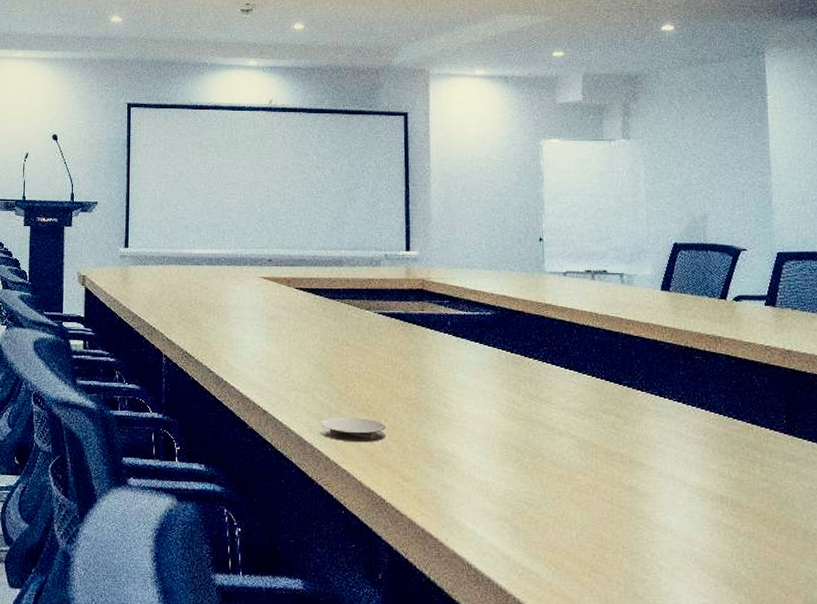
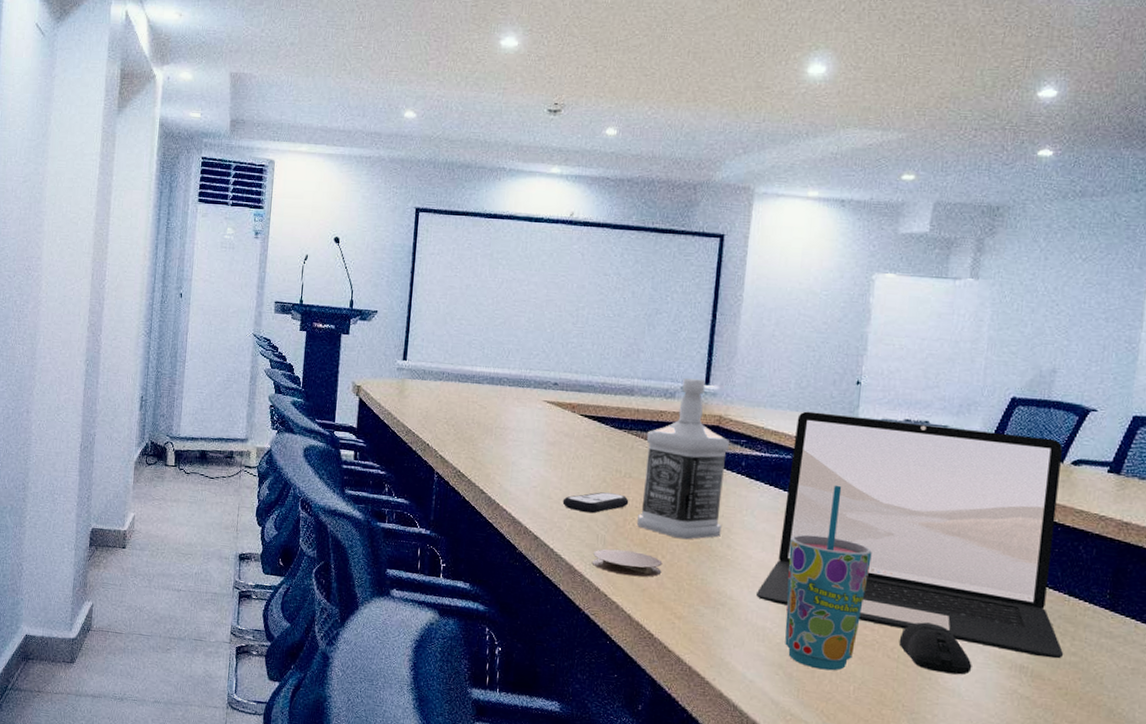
remote control: none [287,362,349,383] -> present [562,492,629,514]
bottle: none [357,246,436,402] -> present [636,378,729,540]
laptop: none [475,269,757,486] -> present [755,411,1064,659]
cup: none [500,336,575,519] -> present [785,485,872,671]
computer mouse: none [610,462,679,511] -> present [898,622,972,675]

